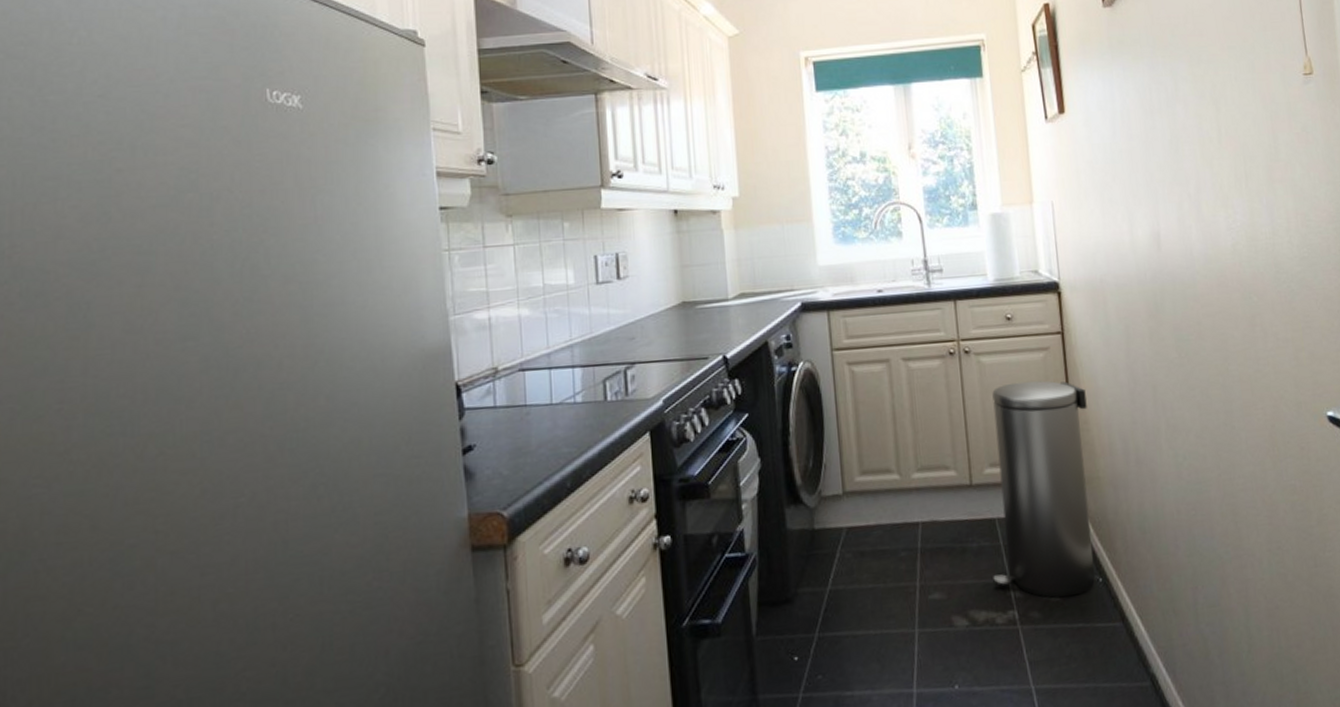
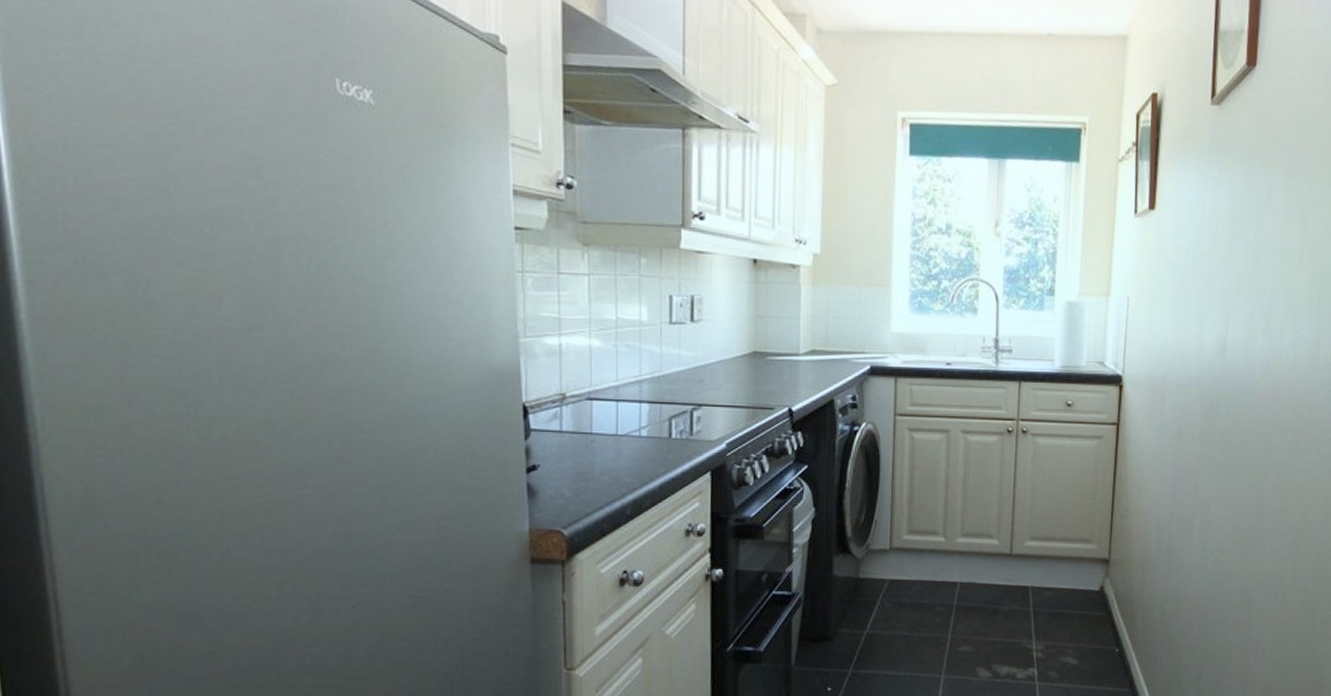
pedal bin: present [992,381,1096,598] -> none [1019,465,1131,662]

